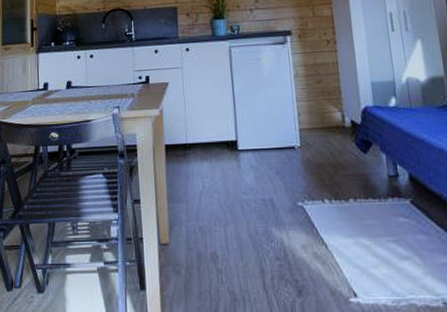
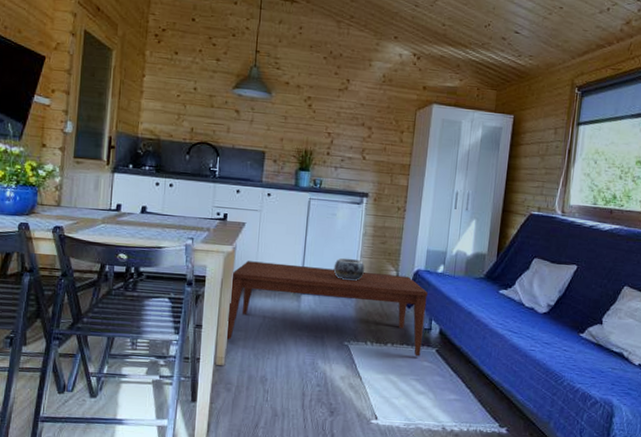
coffee table: none [161,116,393,213] -> present [227,261,428,356]
decorative bowl: none [268,104,305,130] -> present [333,257,365,281]

